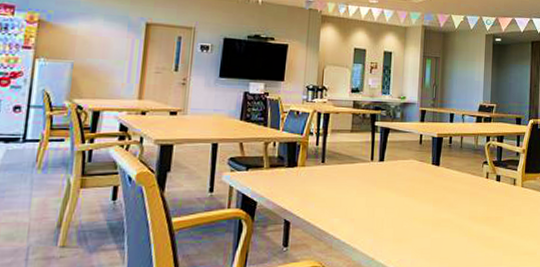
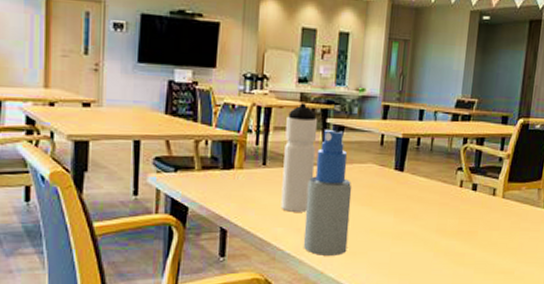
water bottle: none [337,109,368,204] -> present [281,103,318,212]
spray bottle: none [356,130,397,243] -> present [303,129,352,256]

